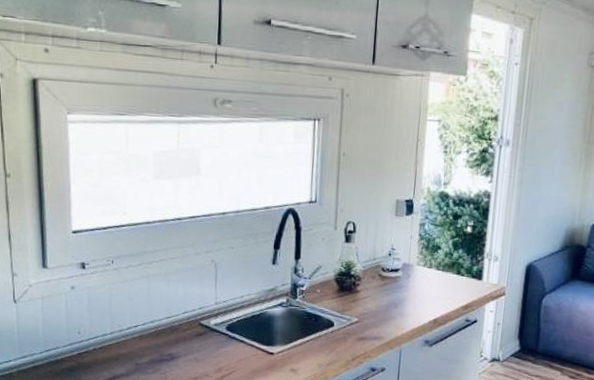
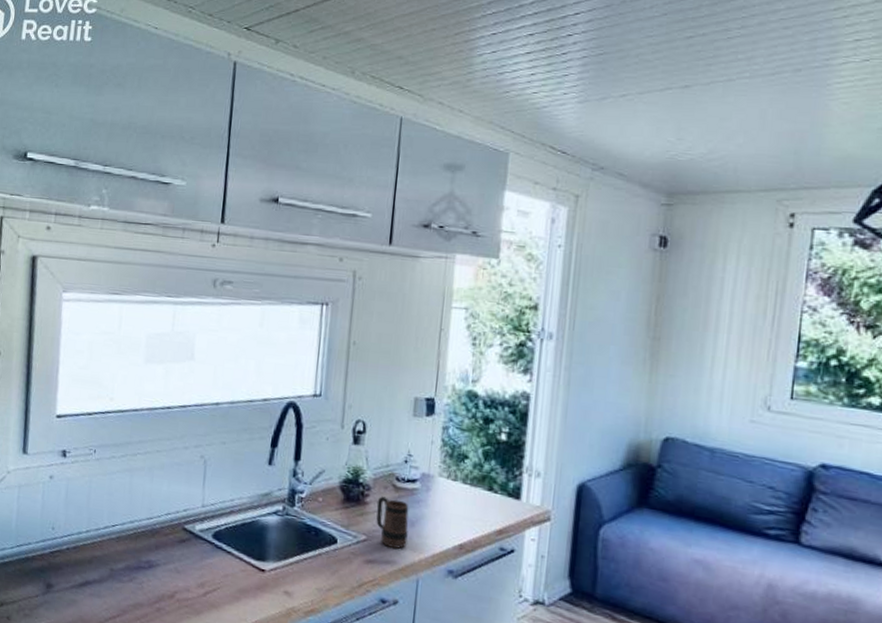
mug: none [366,285,393,327] -> present [376,496,409,549]

